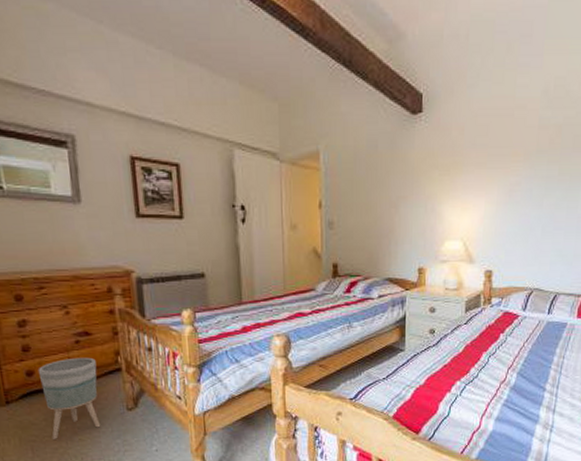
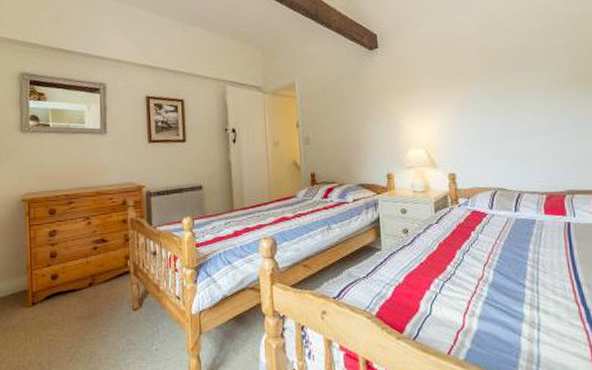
planter: present [37,357,101,439] -> none [61,261,109,339]

